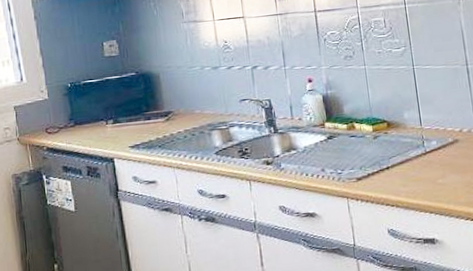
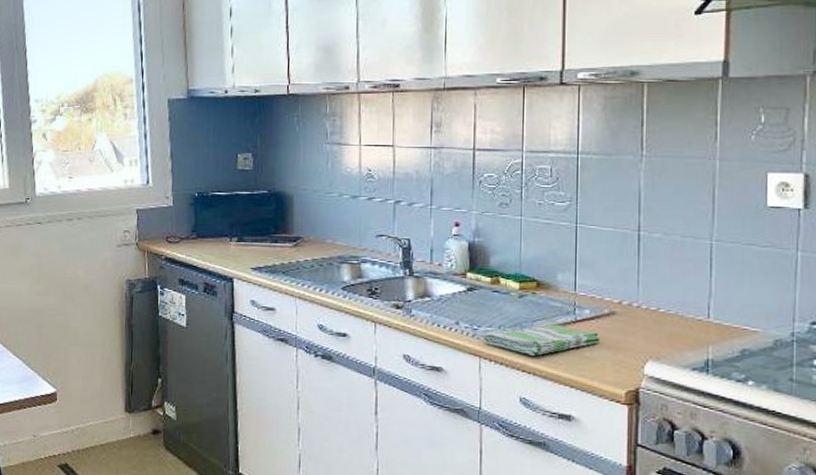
dish towel: none [347,158,450,190] -> present [482,324,601,356]

